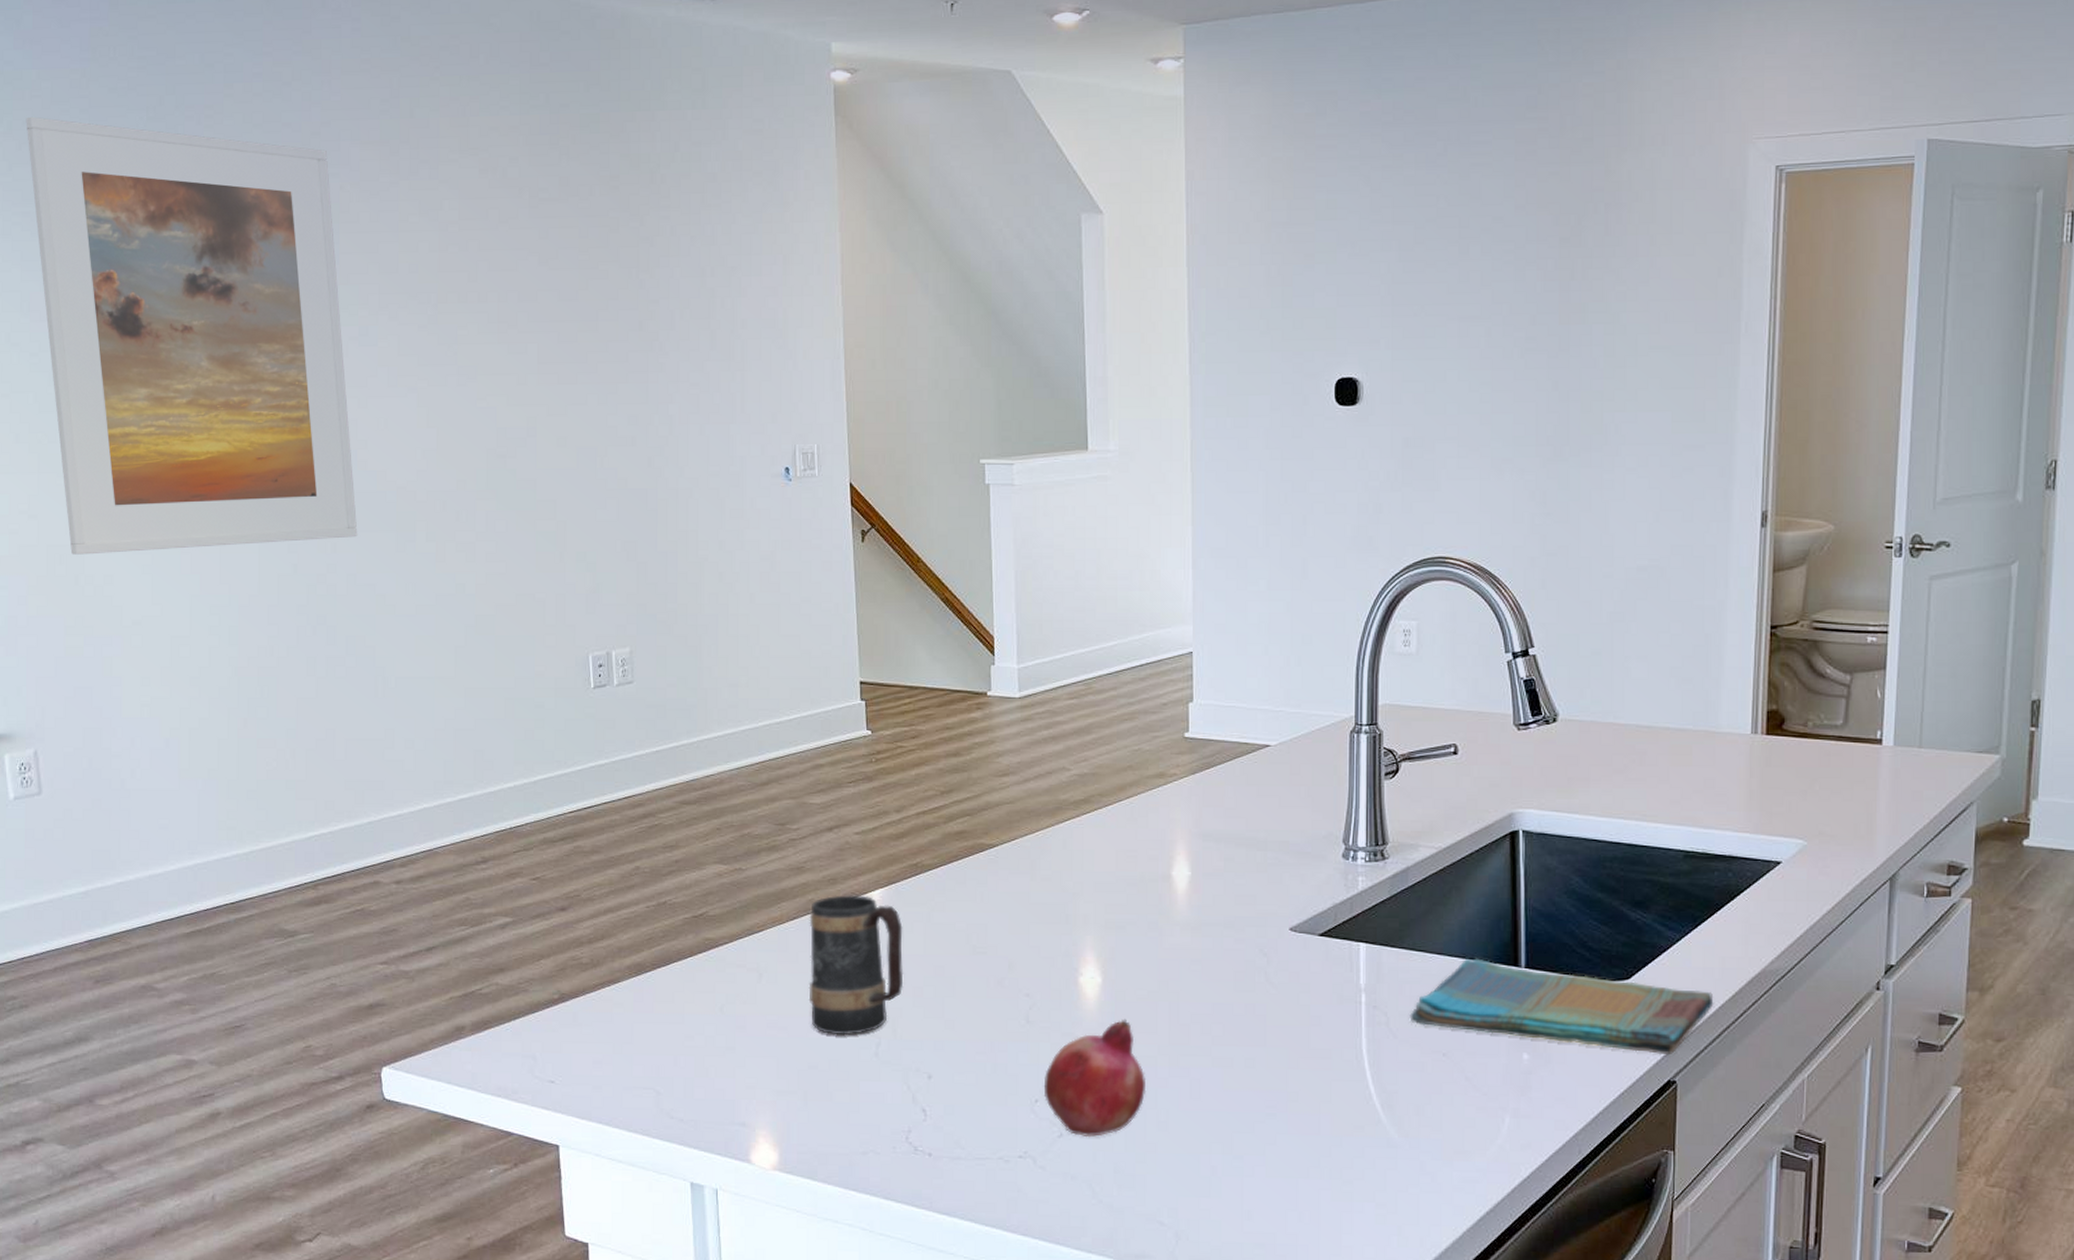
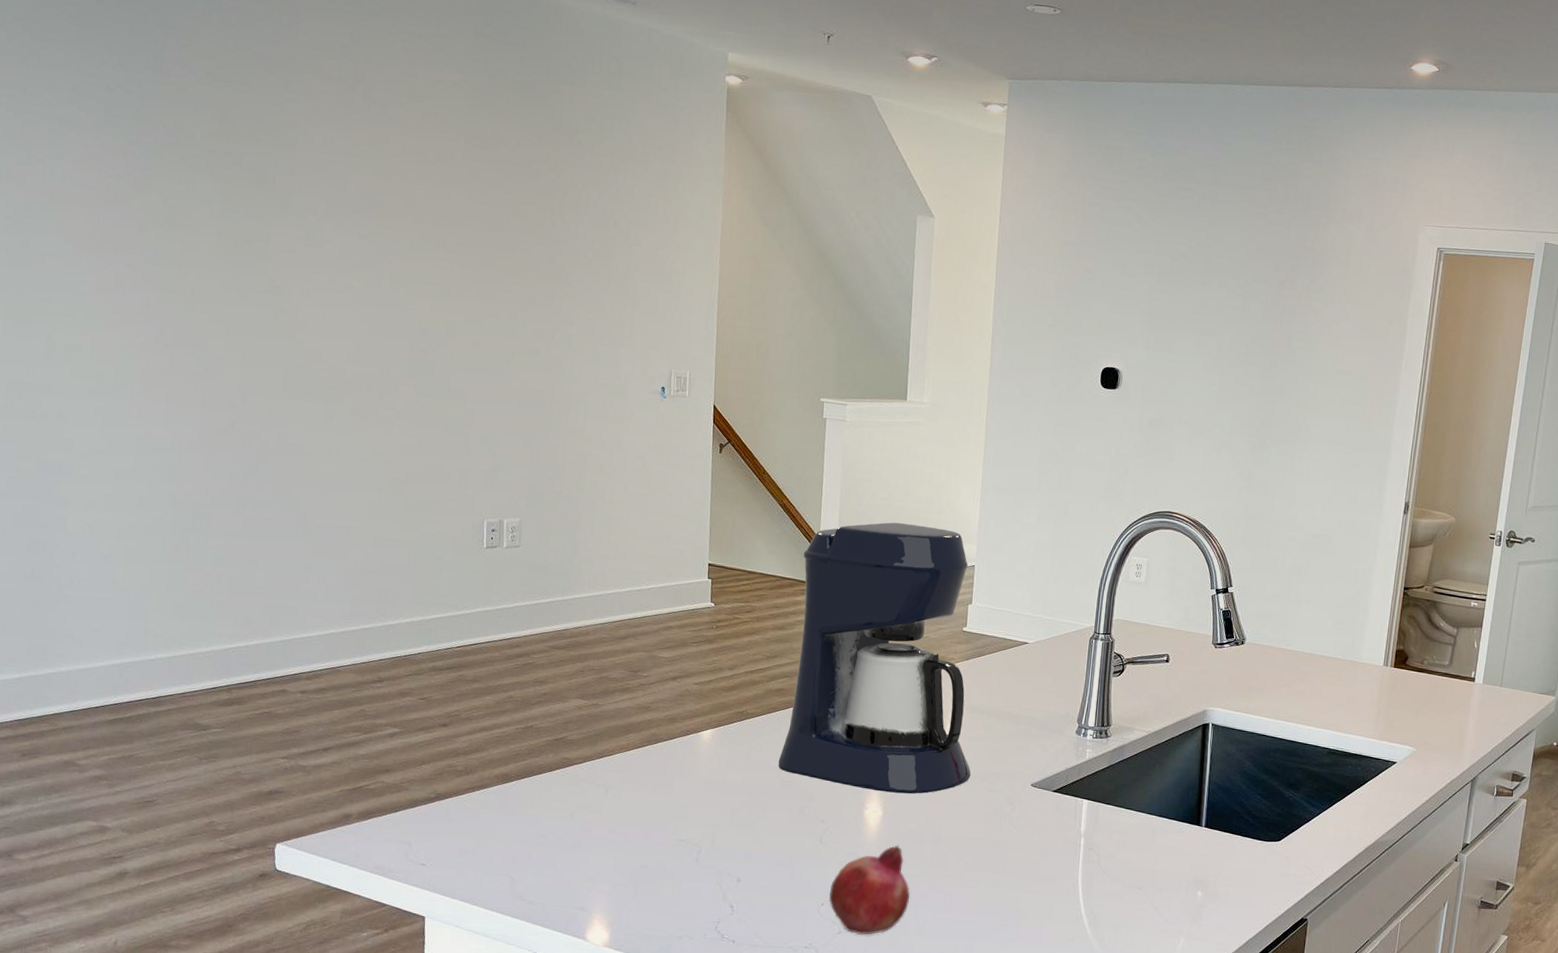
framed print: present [26,116,358,555] -> none [17,14,292,404]
mug: present [808,895,904,1035] -> none [645,731,727,843]
coffee maker: none [966,606,1210,953] -> present [778,522,971,794]
dish towel: present [1409,958,1714,1055] -> none [1116,817,1340,899]

